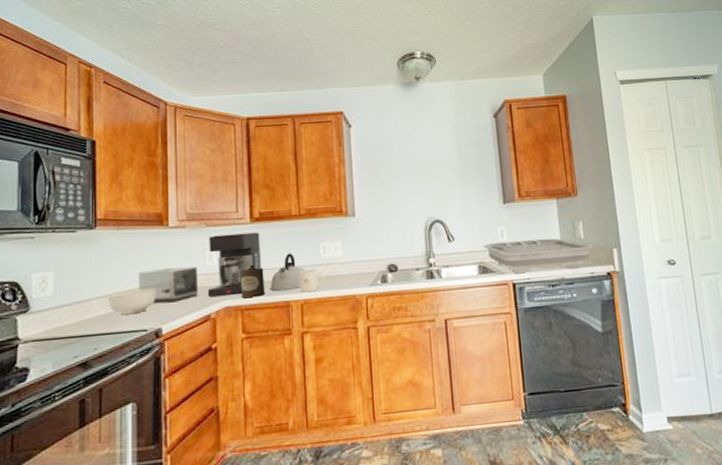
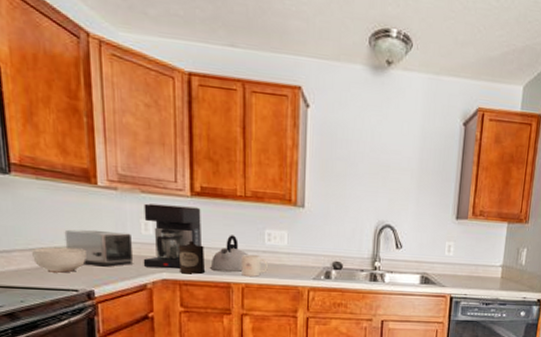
dish rack: present [483,238,594,274] -> none [429,256,532,292]

